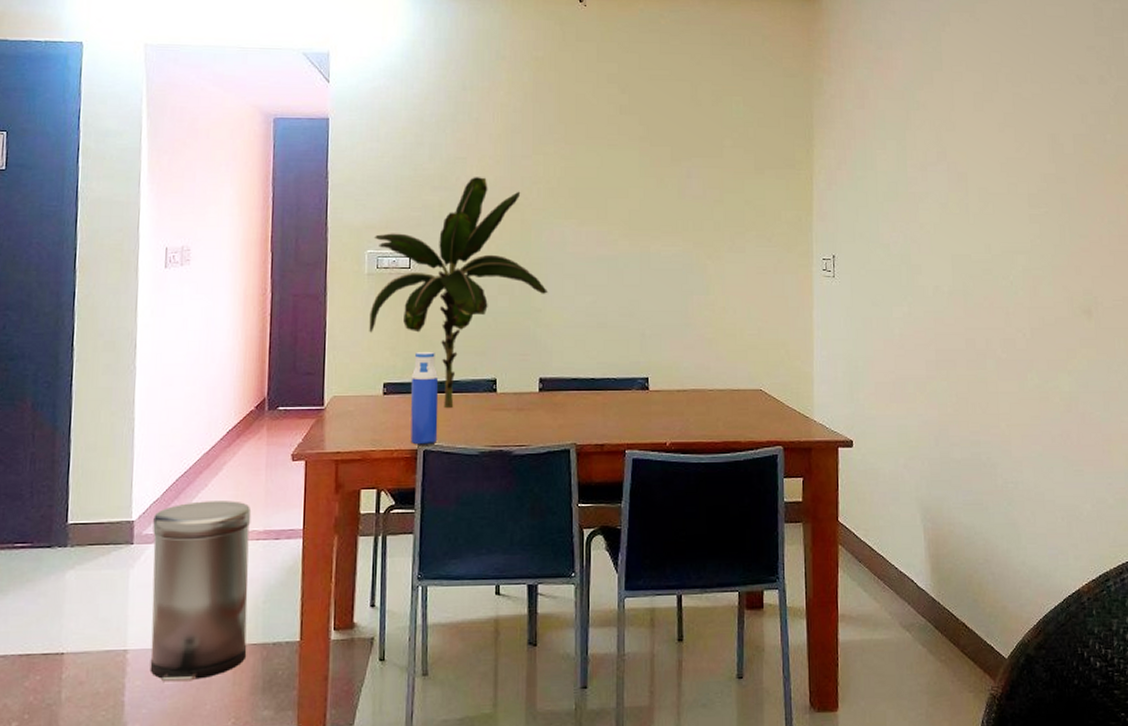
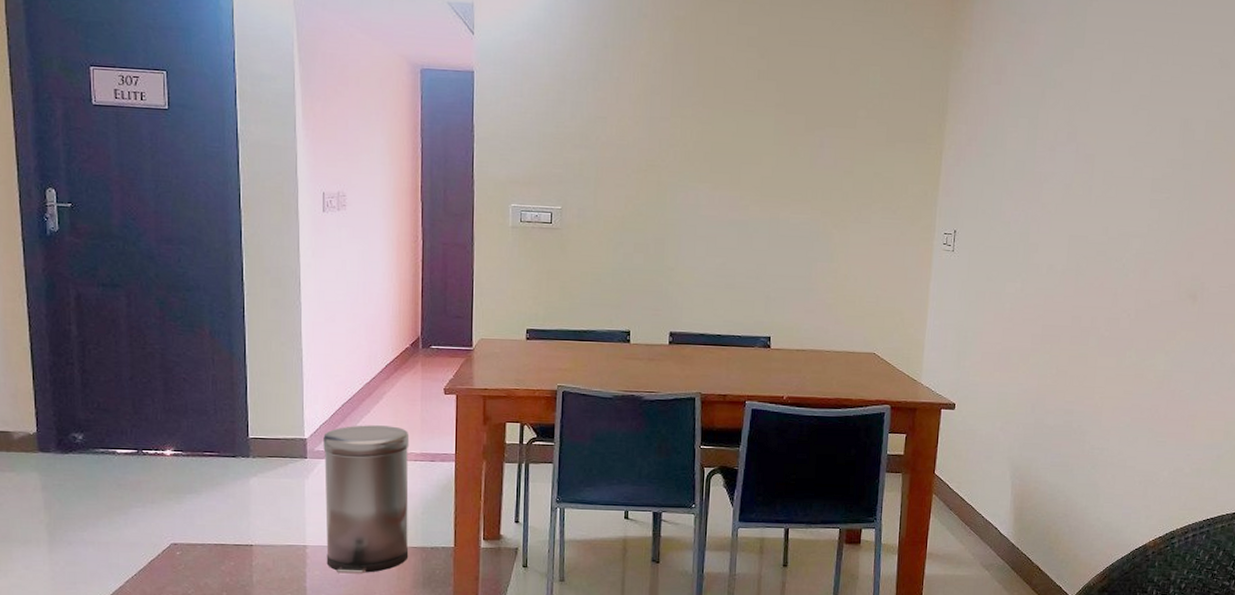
plant: present [369,177,549,409] -> none [513,137,681,356]
water bottle: present [410,351,439,445] -> none [551,301,577,387]

